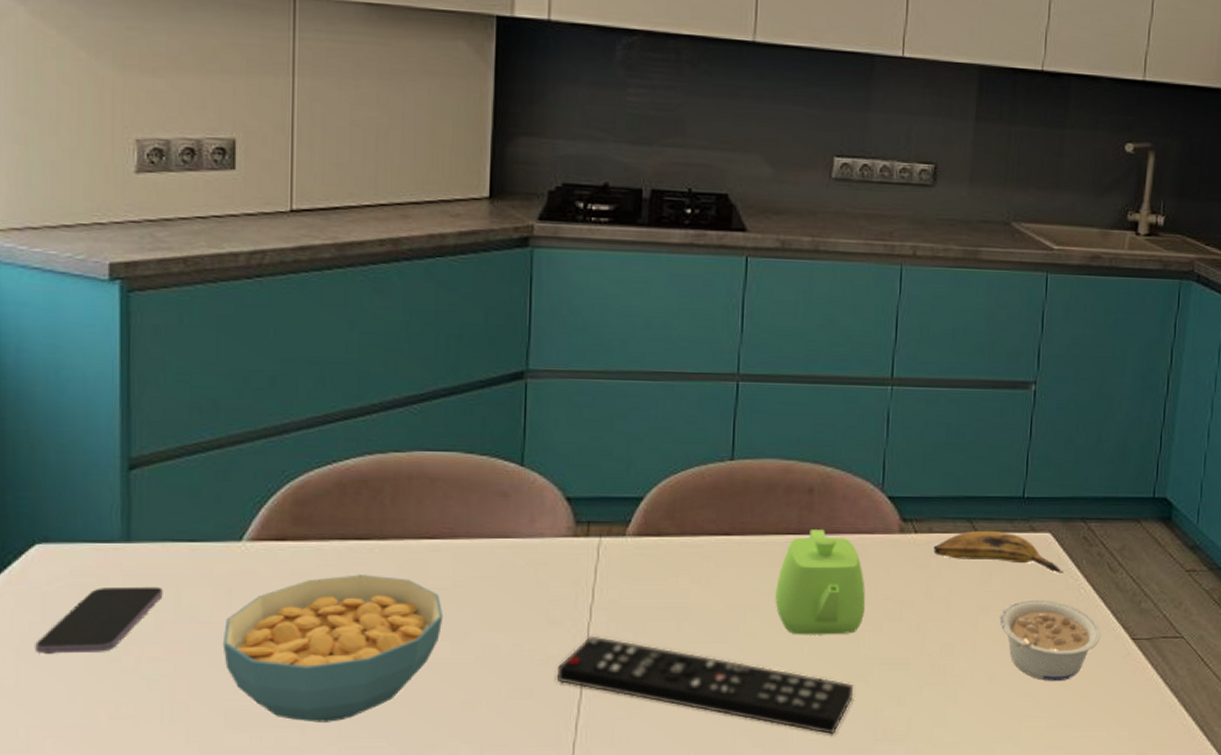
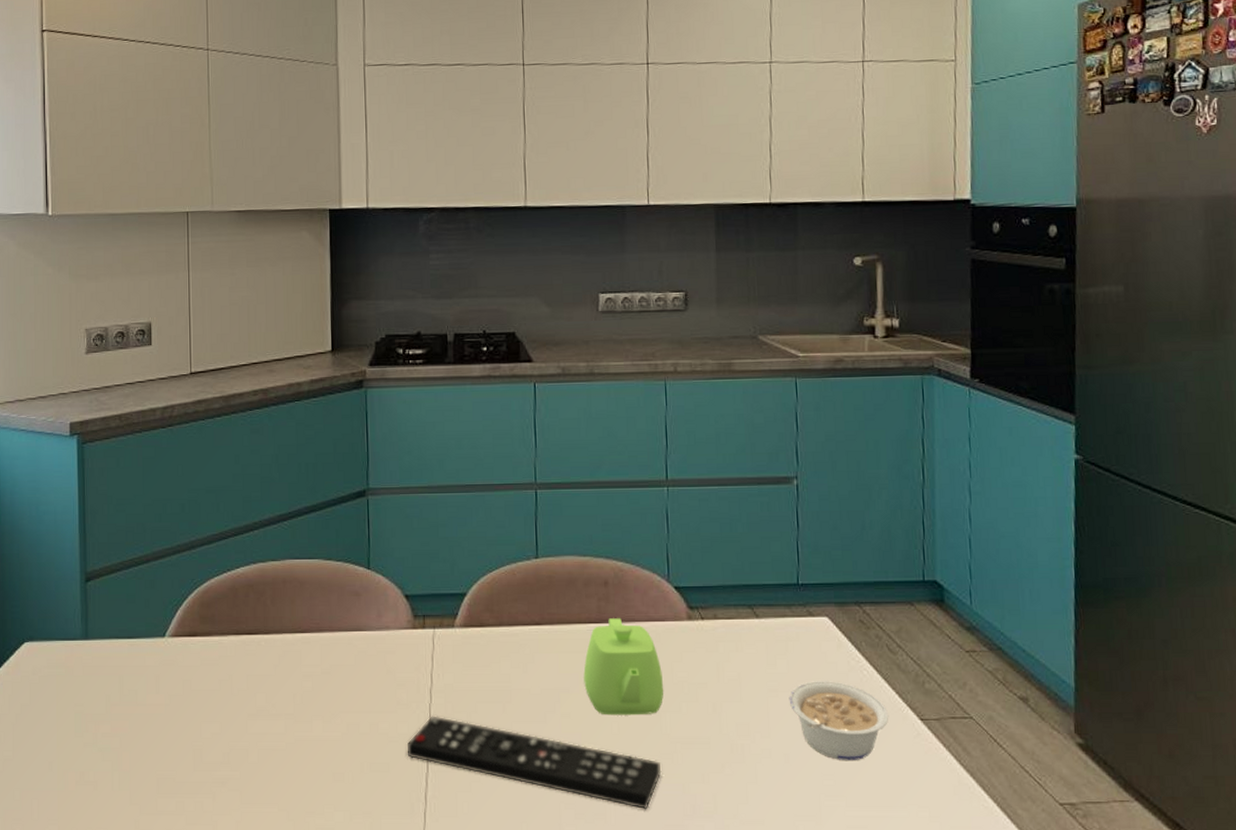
smartphone: present [35,586,163,655] -> none [25,675,111,731]
cereal bowl: present [222,574,444,722] -> none [153,664,316,790]
banana: present [933,530,1064,573] -> none [720,616,845,655]

